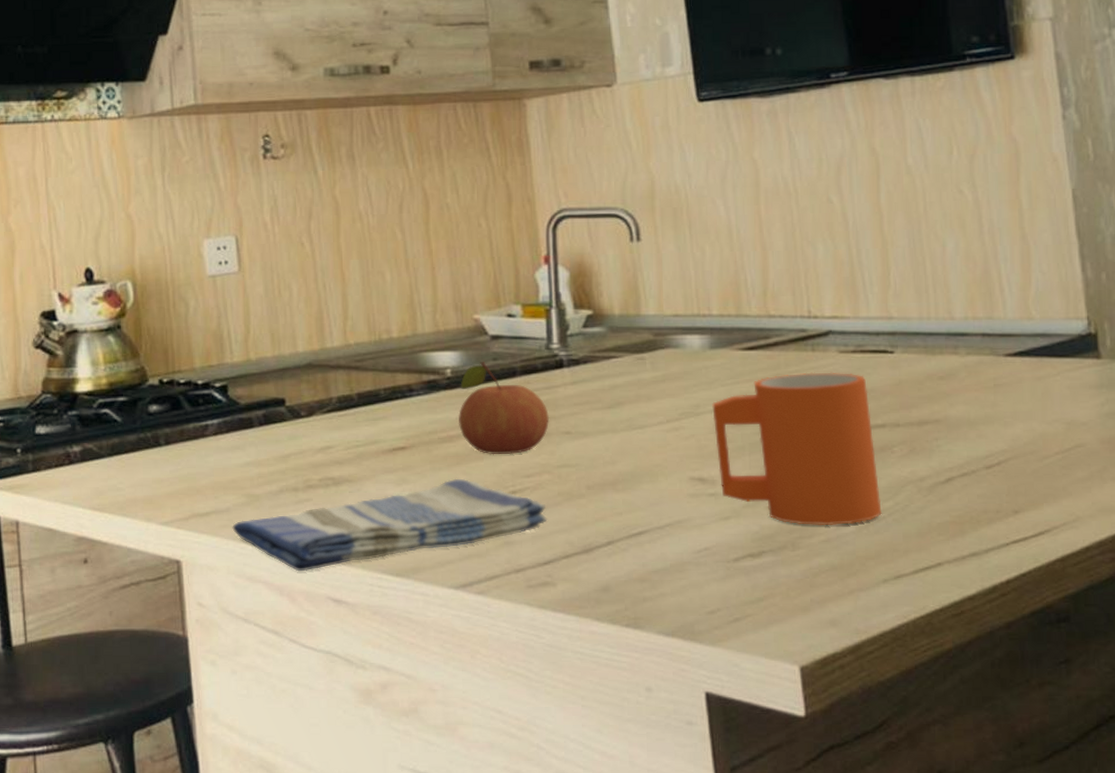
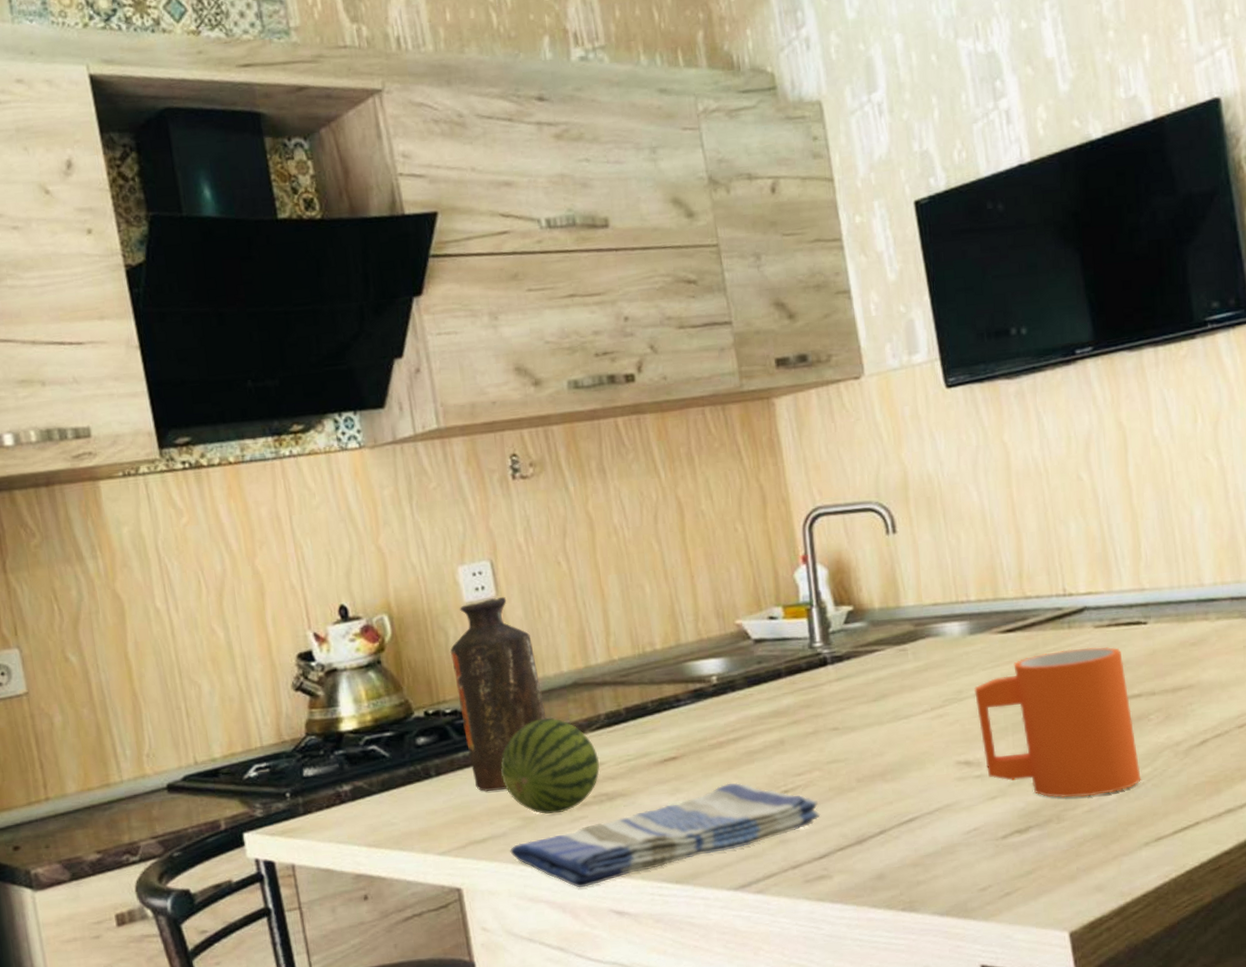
bottle: none [189,272,280,466] -> present [450,596,548,792]
fruit: none [230,397,327,494] -> present [501,718,600,814]
apple: present [458,362,550,455] -> none [726,666,817,758]

